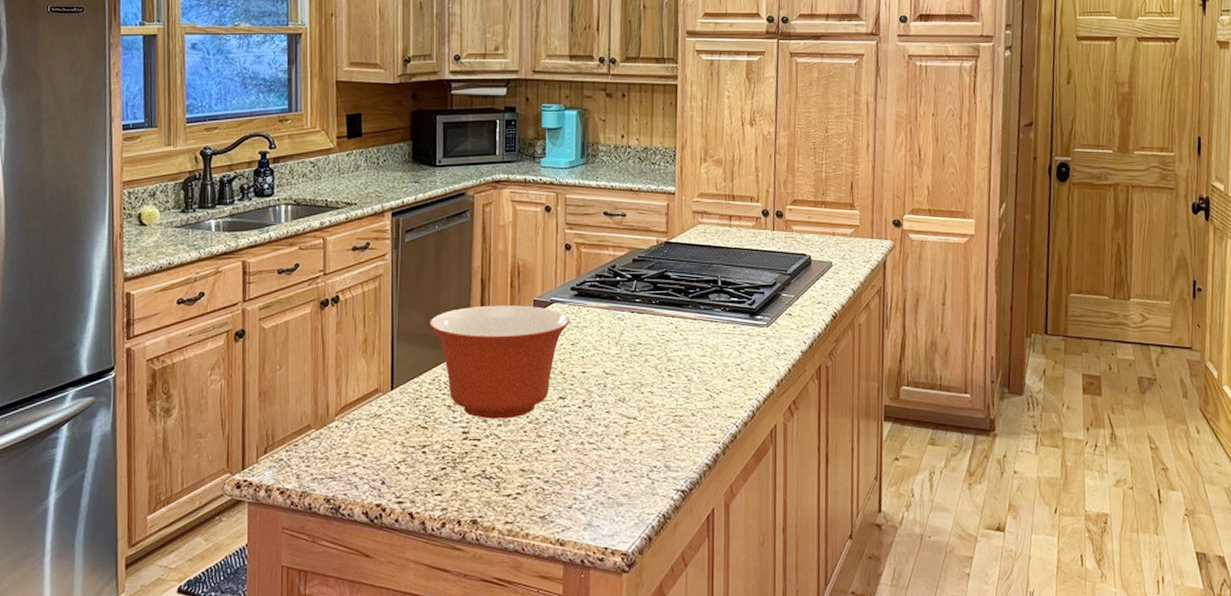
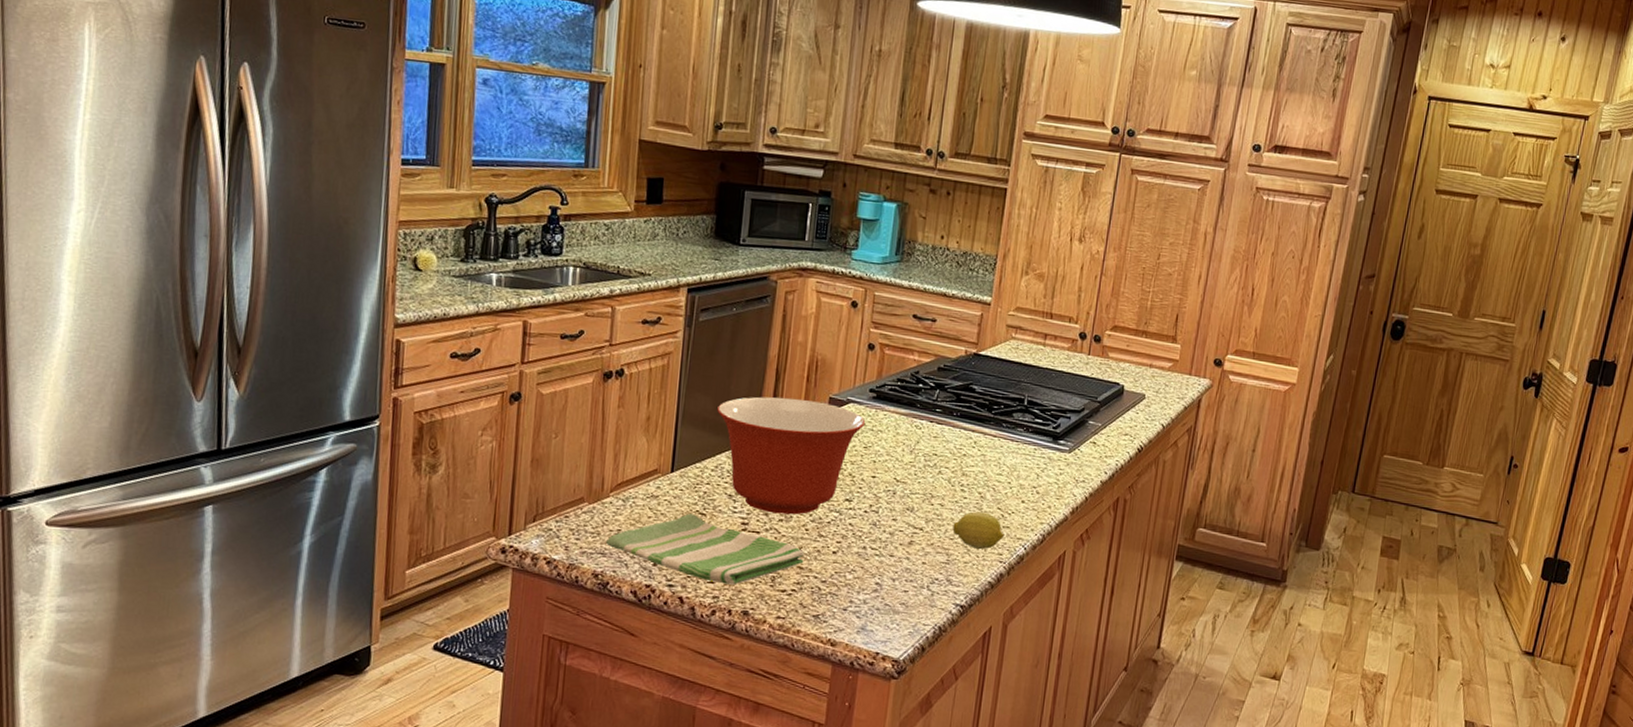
dish towel: none [335,429,526,495] -> present [606,514,804,585]
fruit: none [665,395,715,432] -> present [952,511,1005,549]

